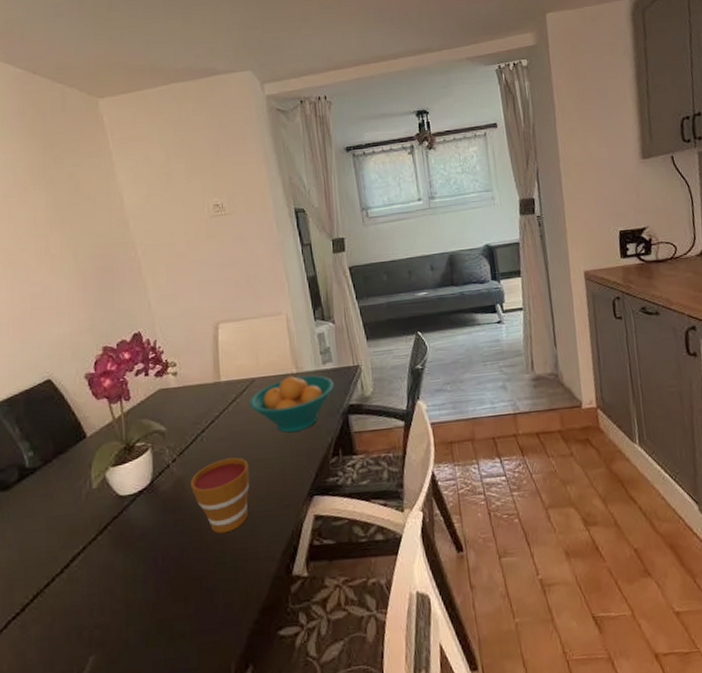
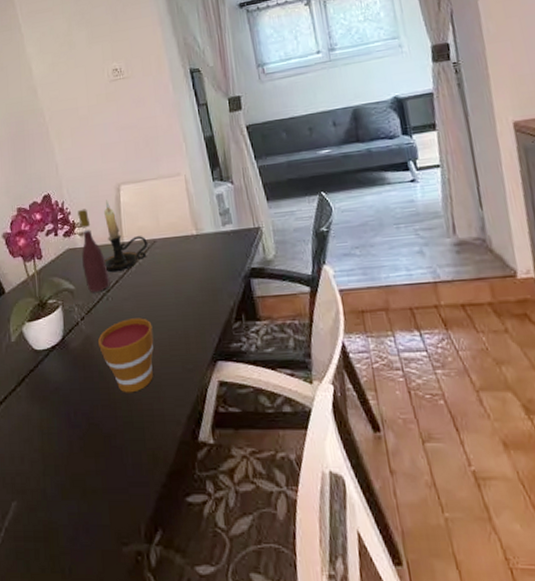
wine bottle: none [171,347,205,433] -> present [78,209,110,292]
candle holder: none [198,338,246,413] -> present [103,200,148,273]
fruit bowl: present [248,375,335,432] -> none [150,237,235,294]

